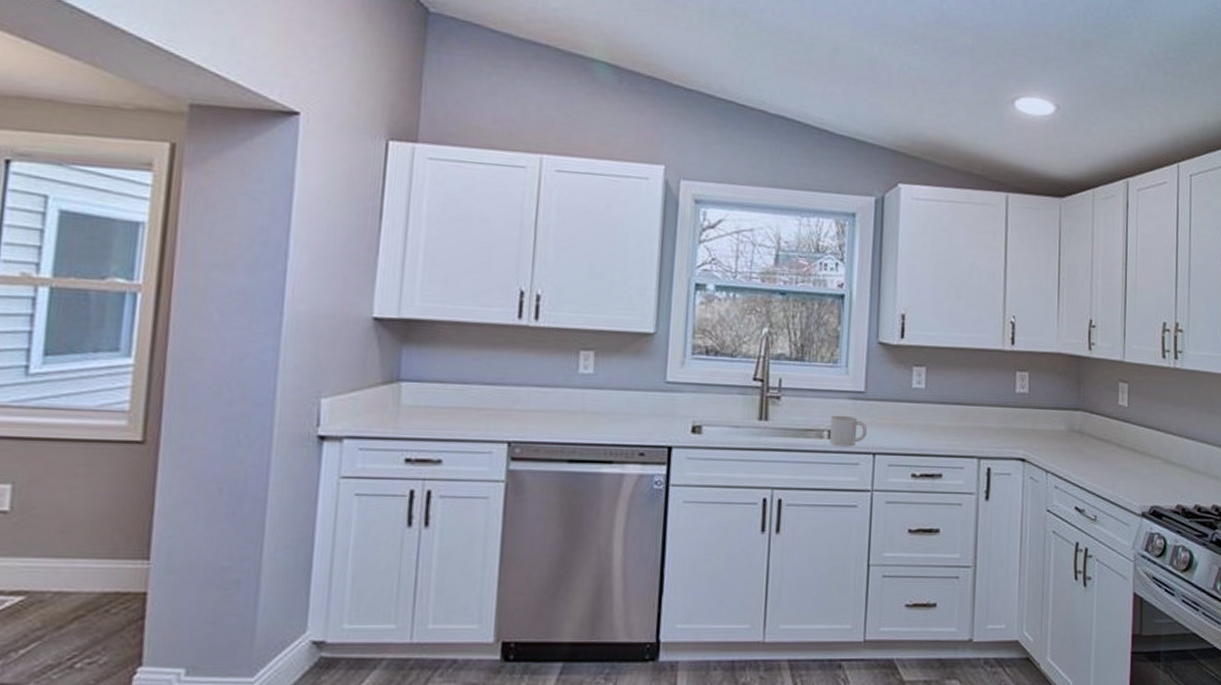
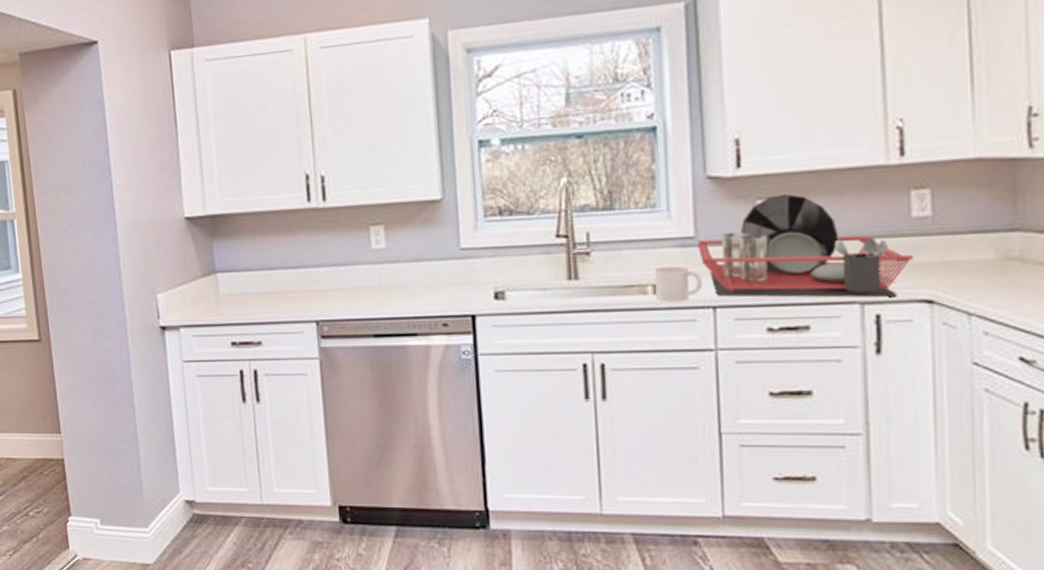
dish rack: none [866,364,1016,455] -> present [698,194,915,298]

